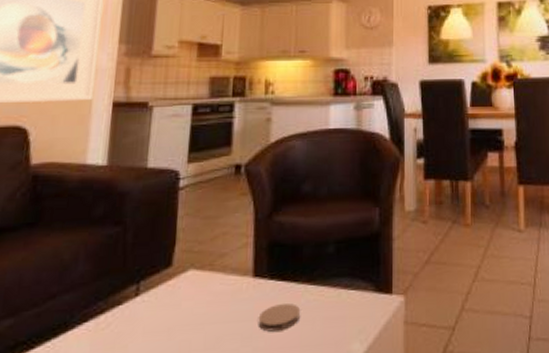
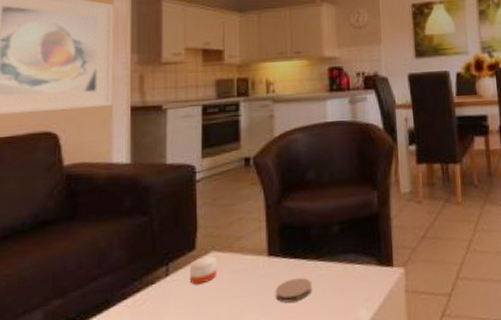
candle: none [162,275,194,307] -> present [189,256,216,285]

